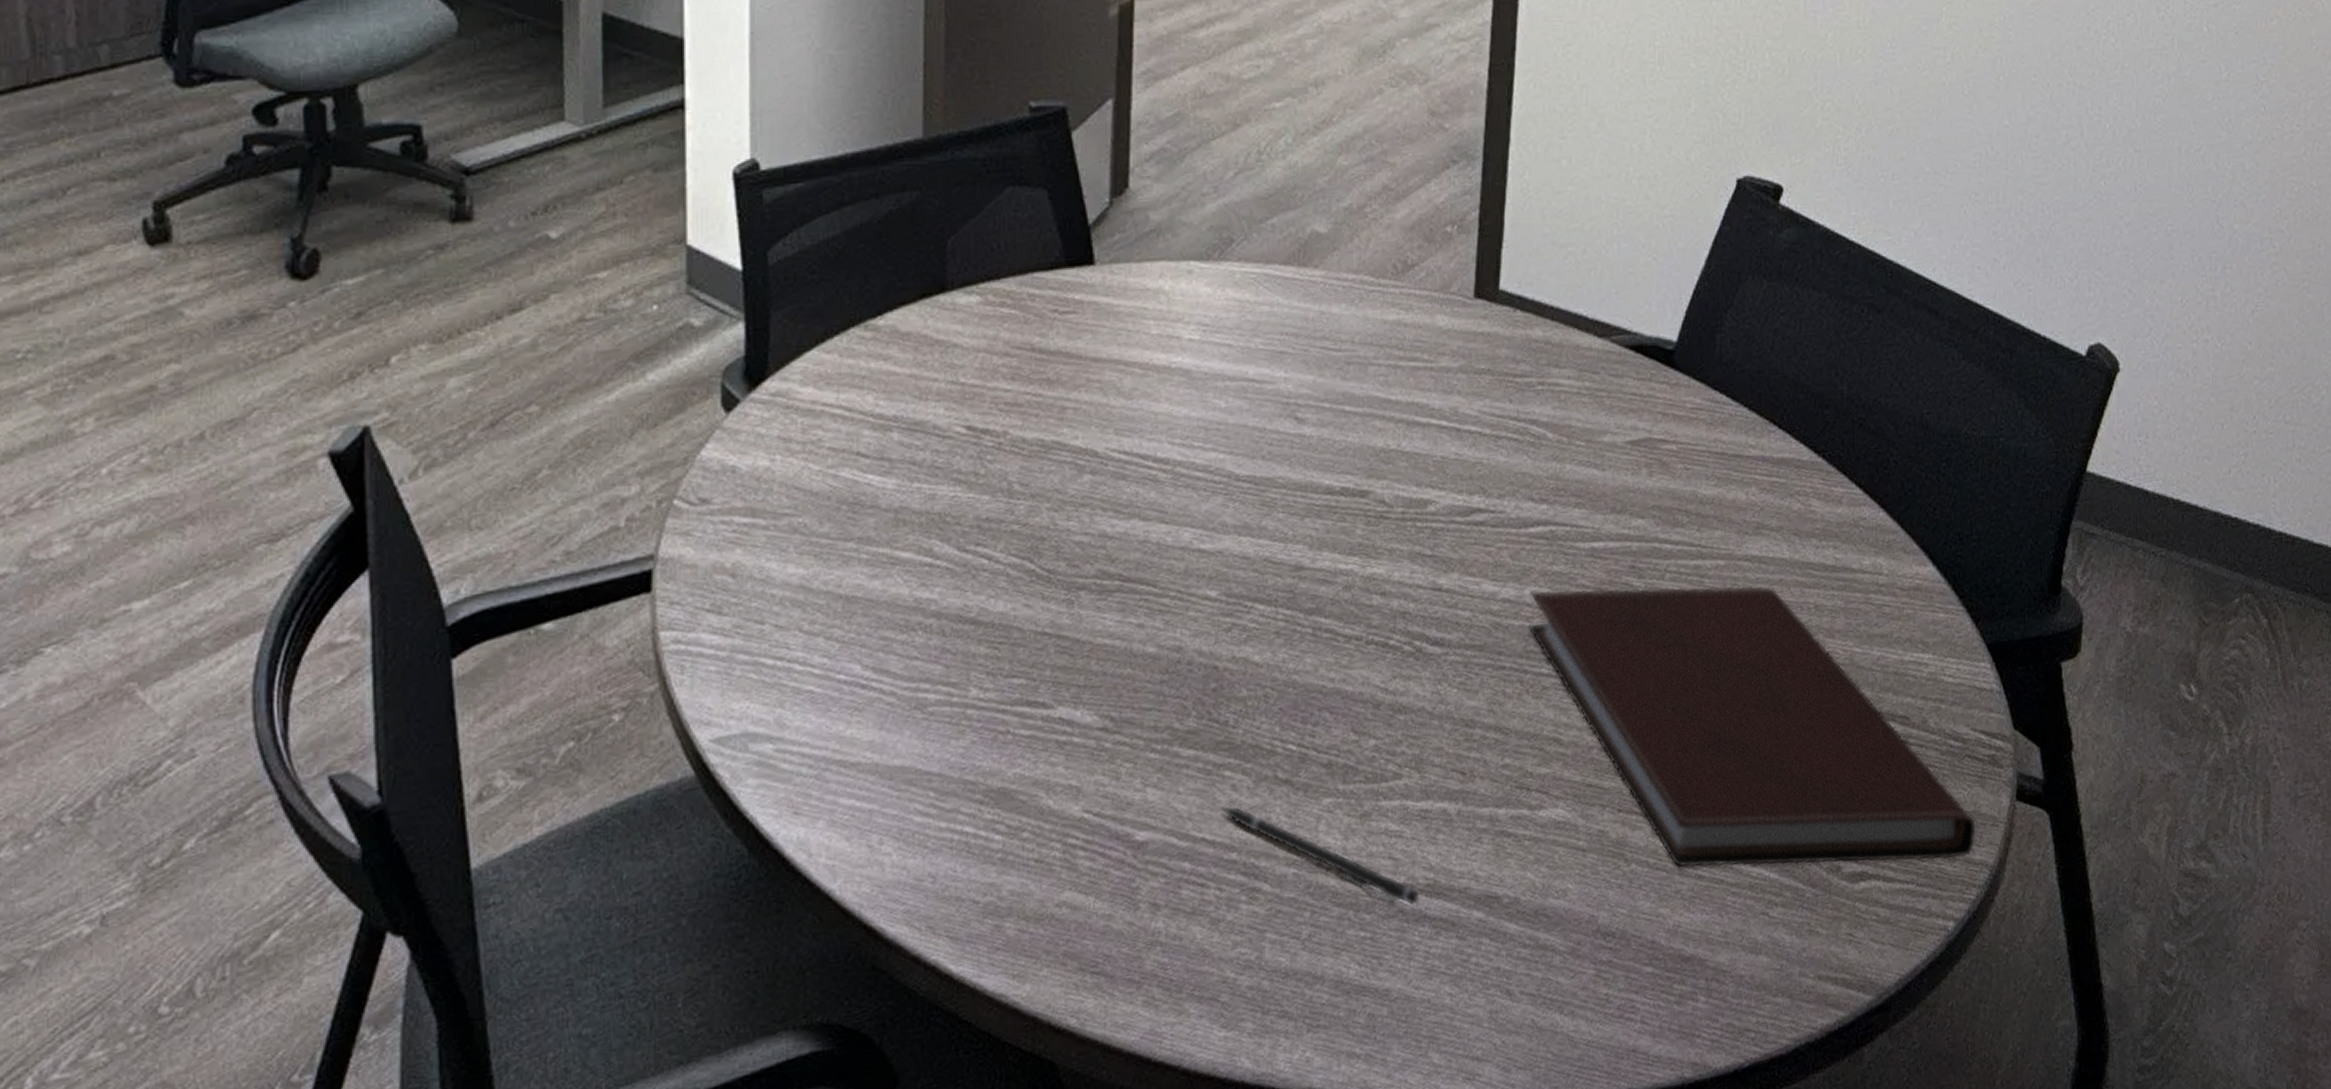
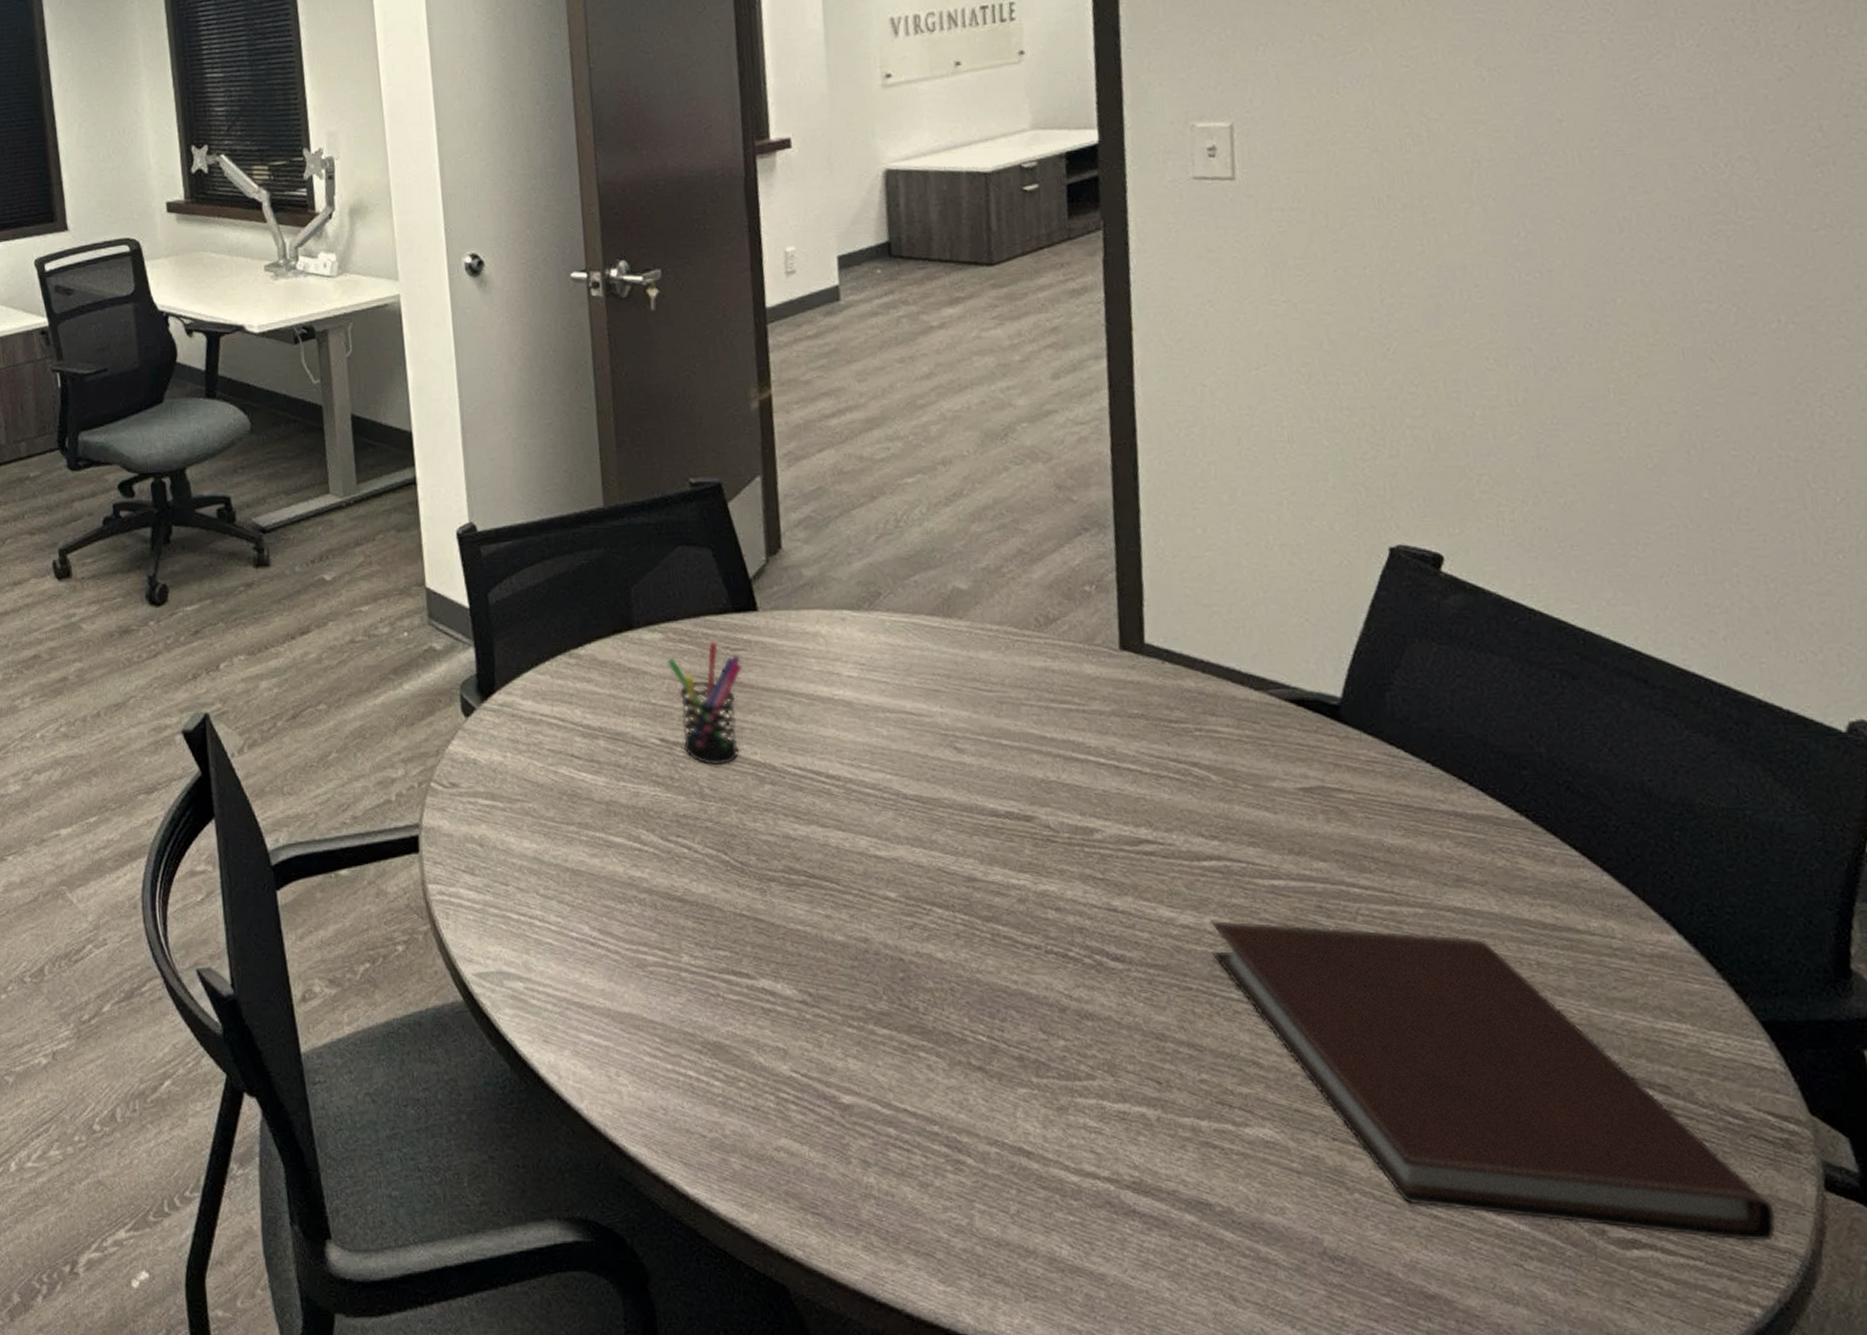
pen holder: none [983,303,1071,456] -> present [667,641,743,766]
pen: present [1221,805,1420,907] -> none [919,1083,1127,1201]

